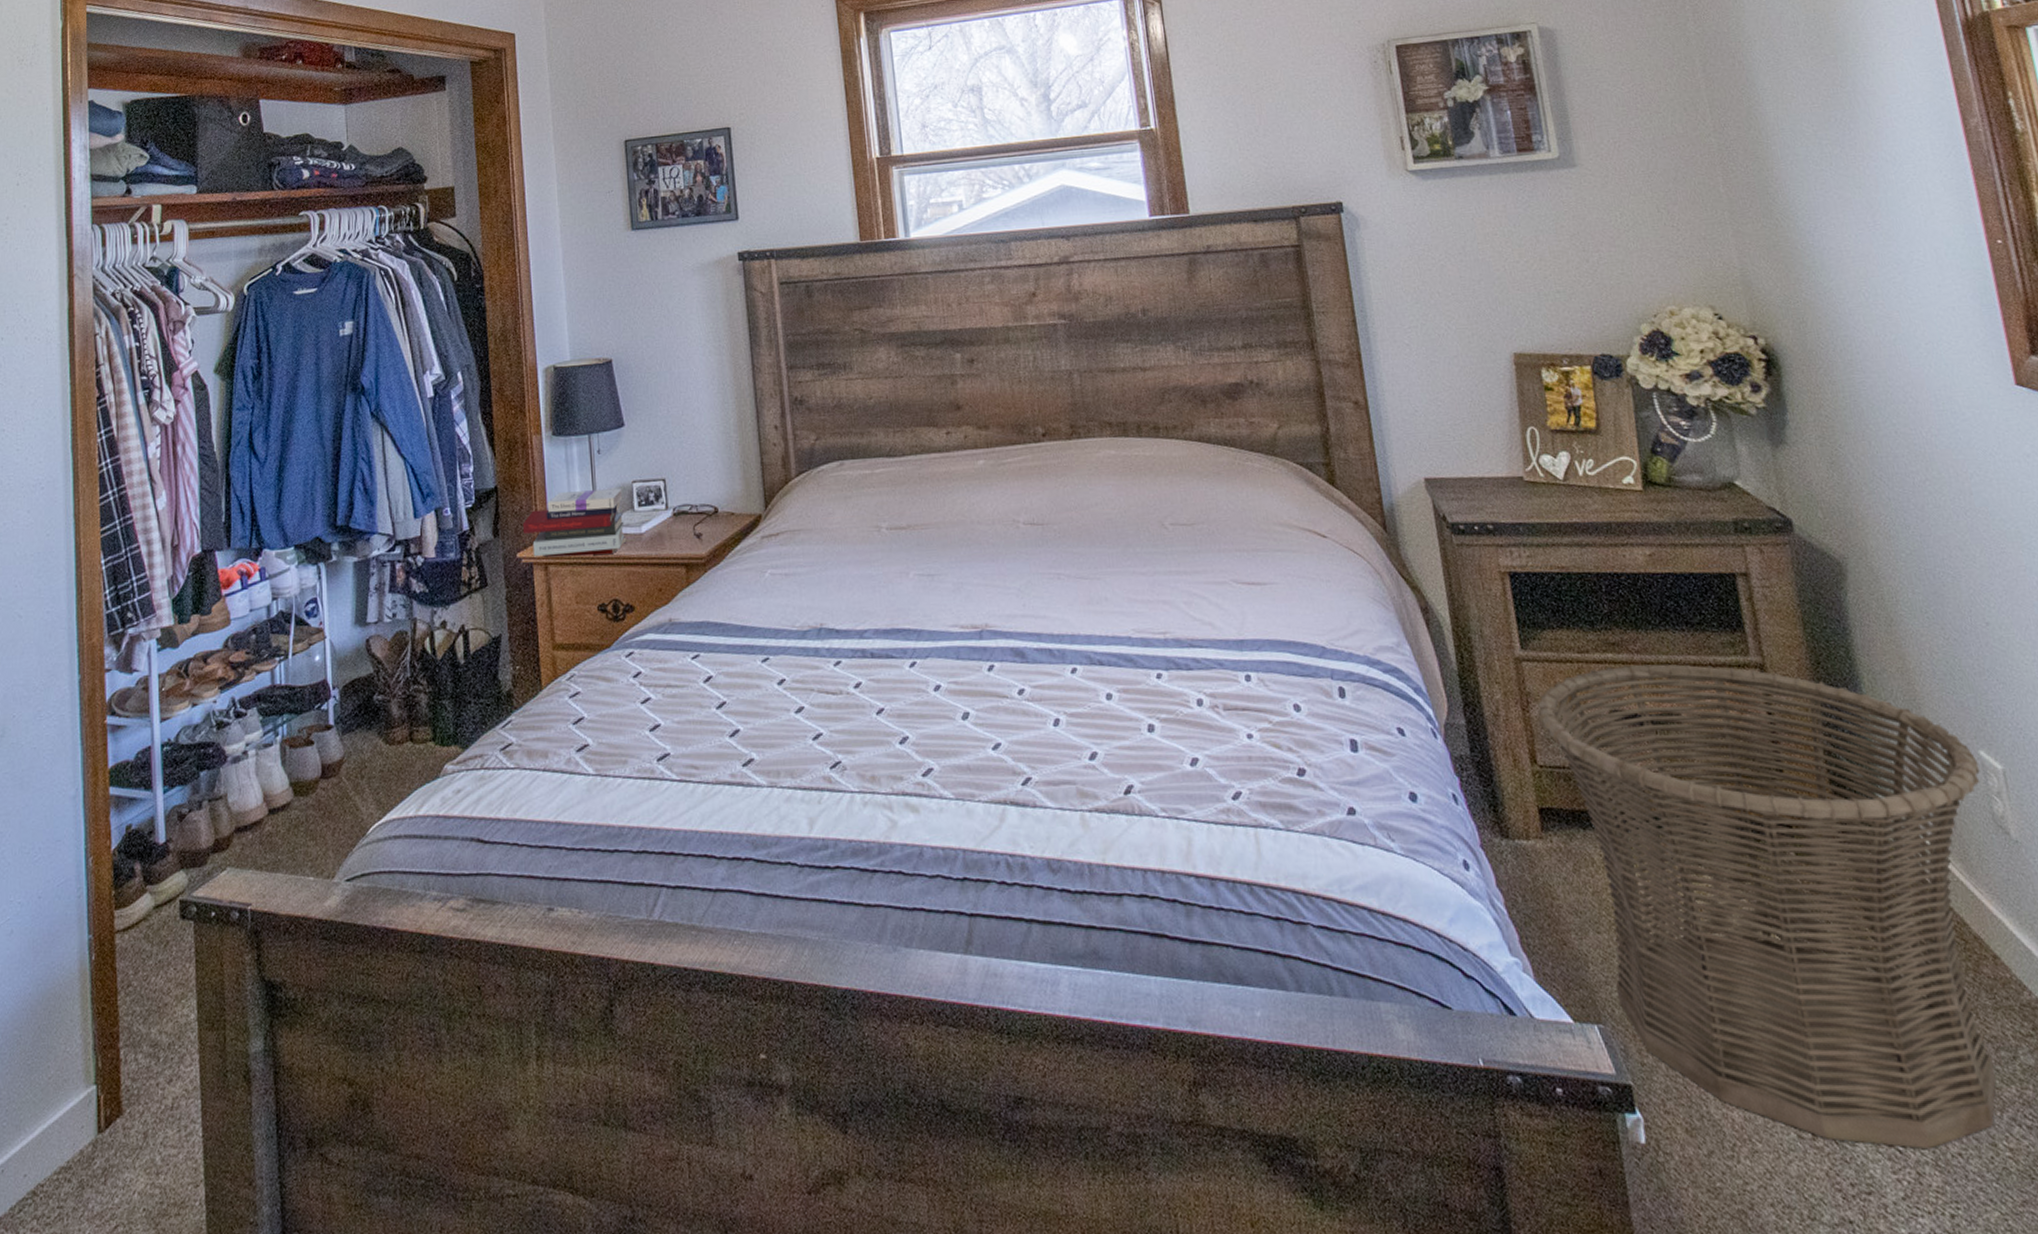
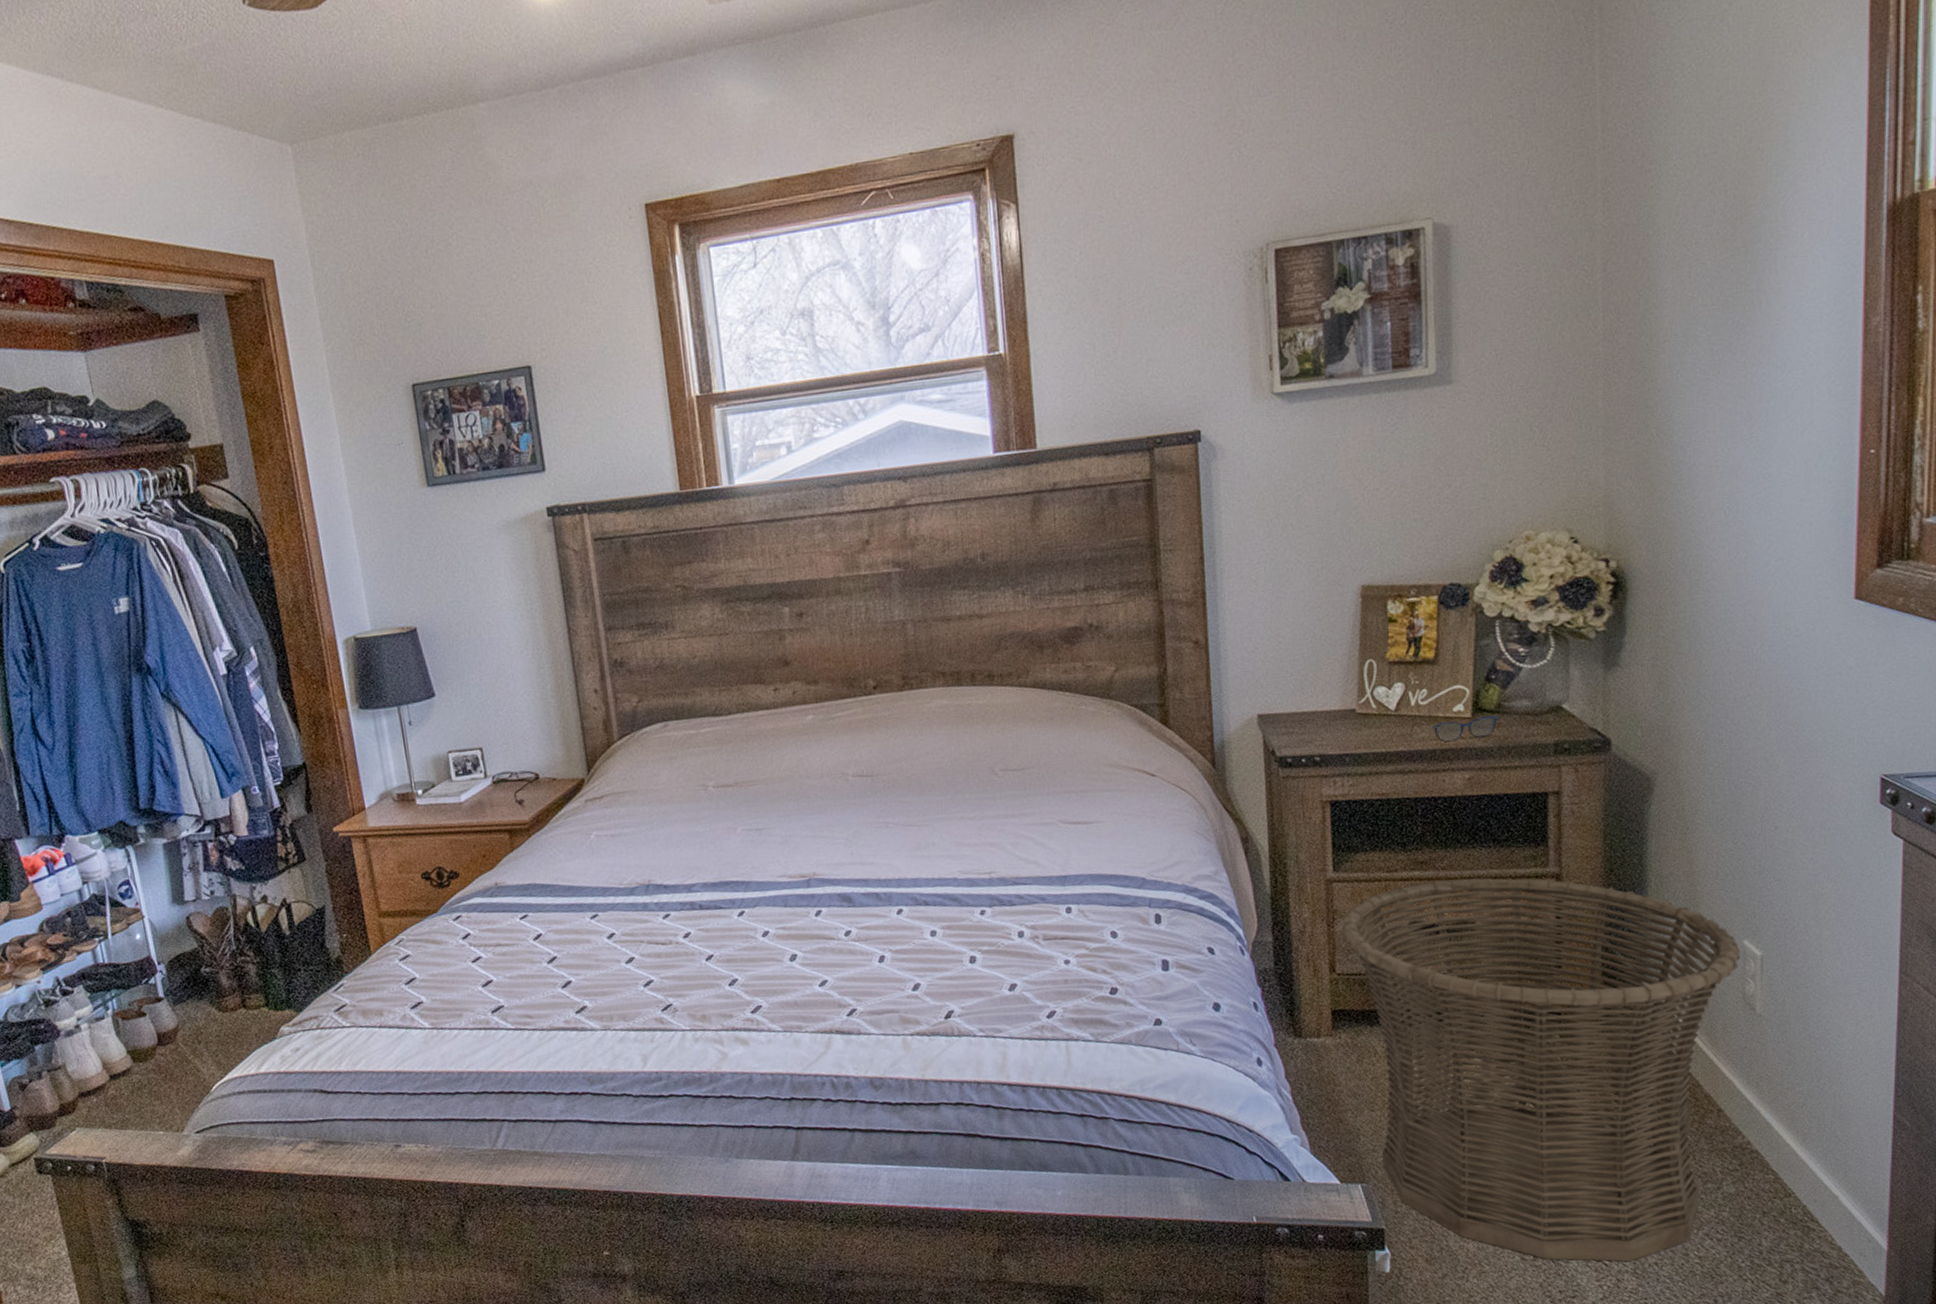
books: present [523,488,627,557] -> none [337,759,446,830]
glasses: none [1582,486,1672,516] -> present [1411,713,1499,743]

